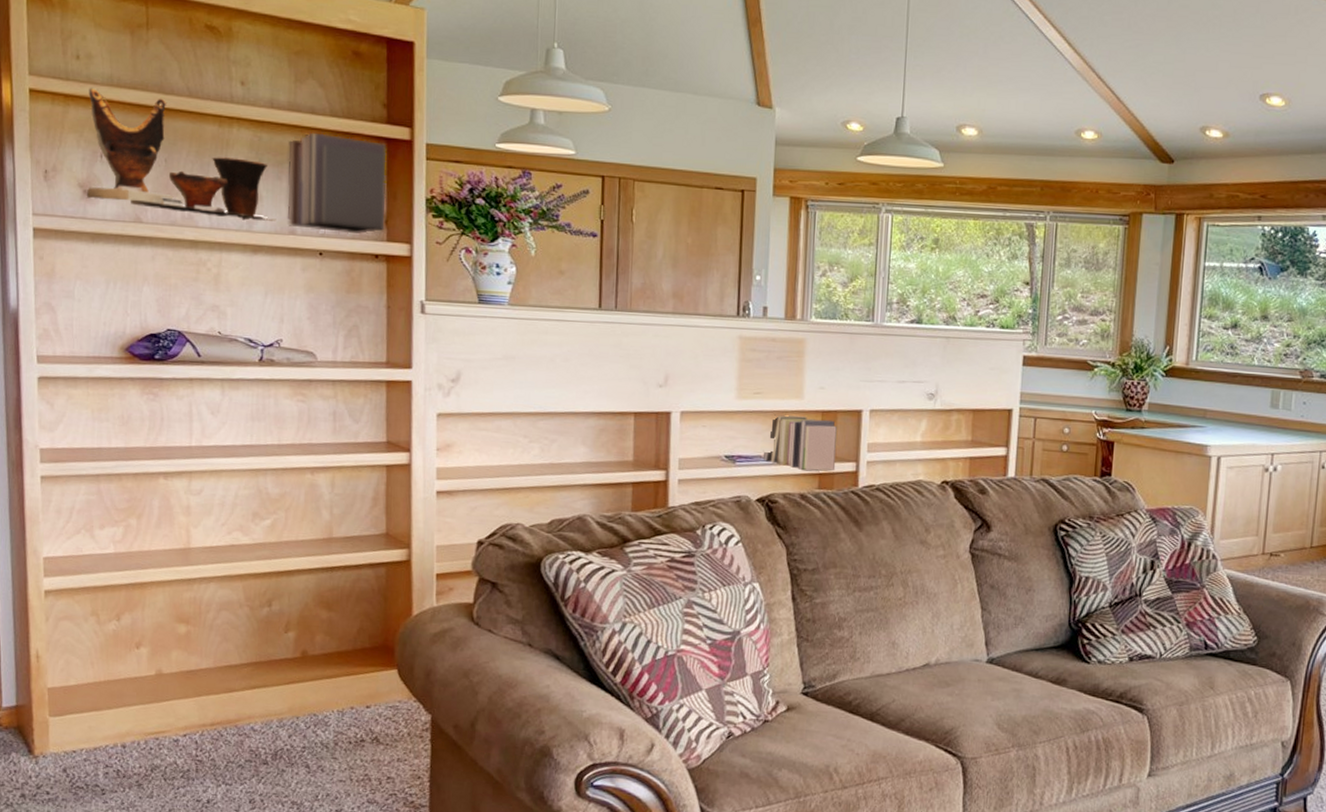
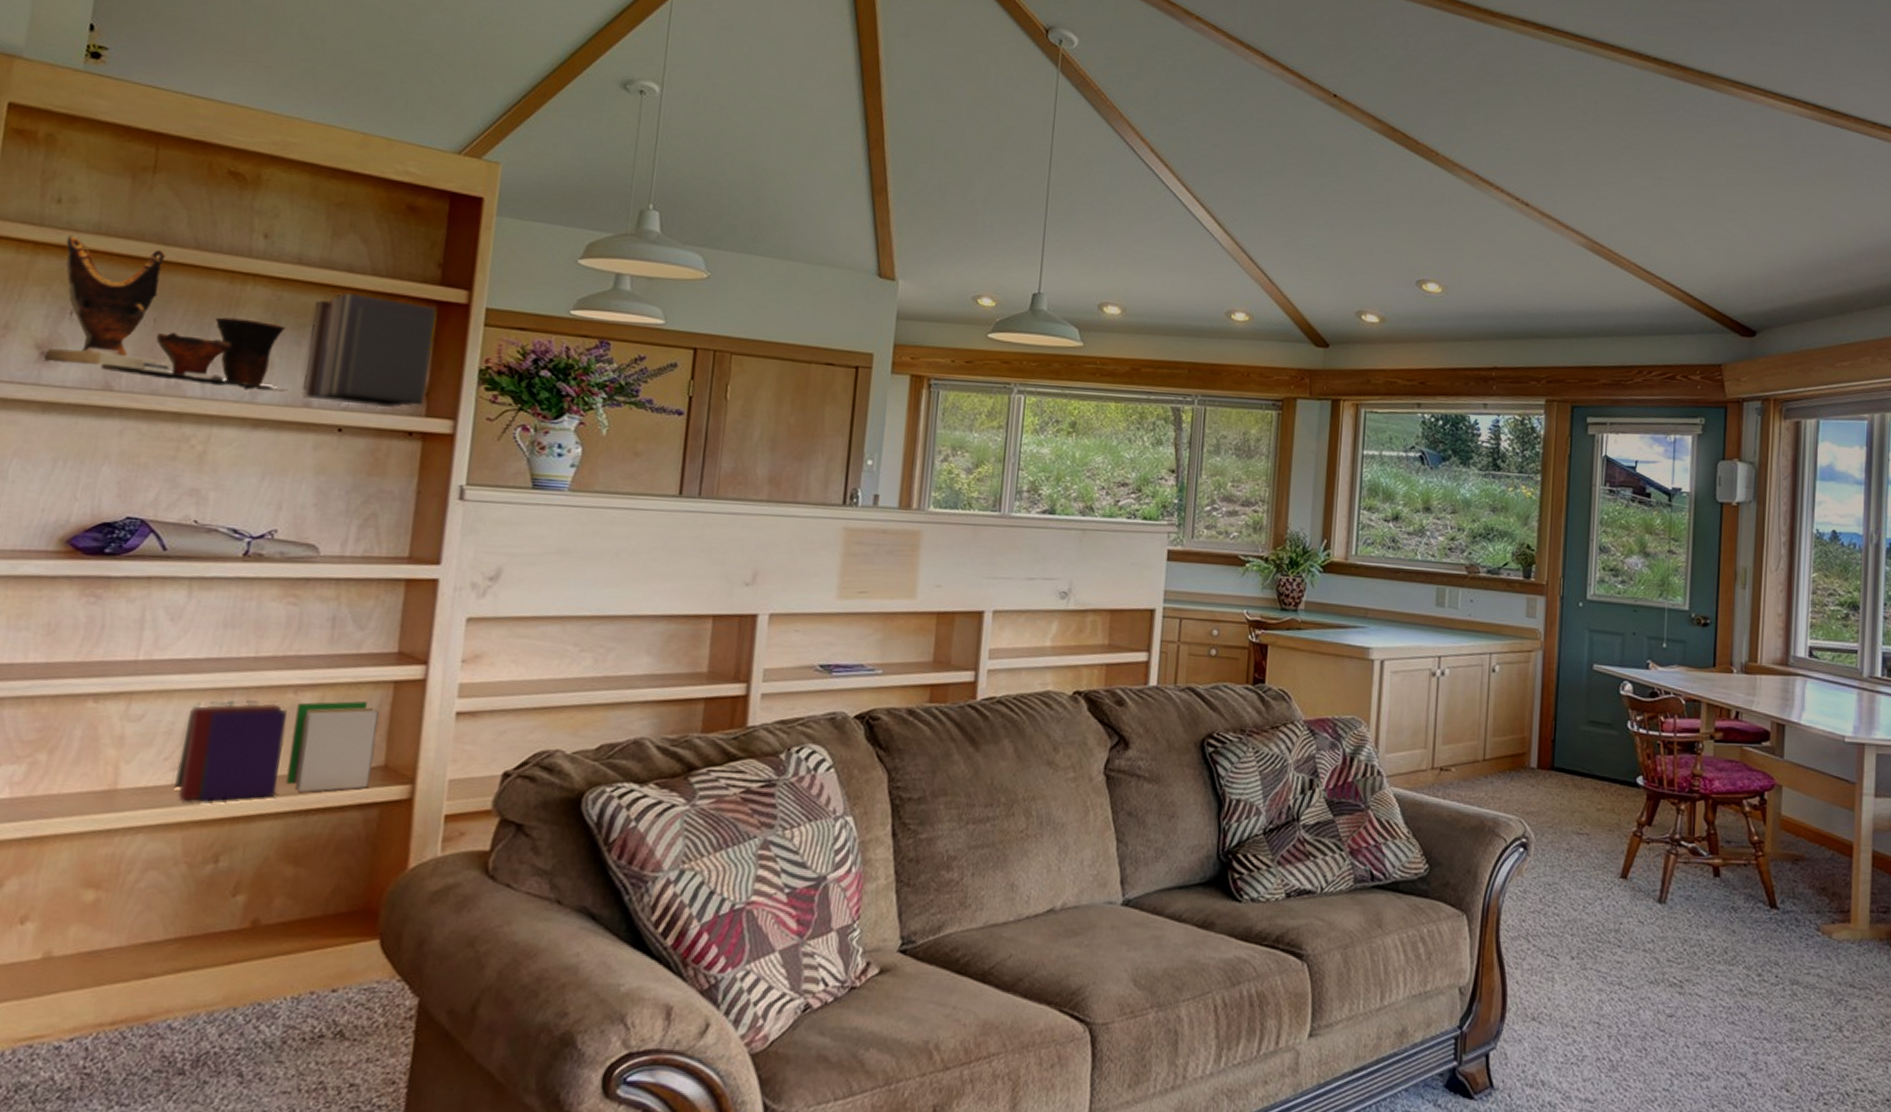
books: none [231,482,308,559] -> present [175,703,287,802]
books: none [313,481,378,554] -> present [286,701,379,792]
books: present [762,414,837,471] -> none [864,617,954,682]

